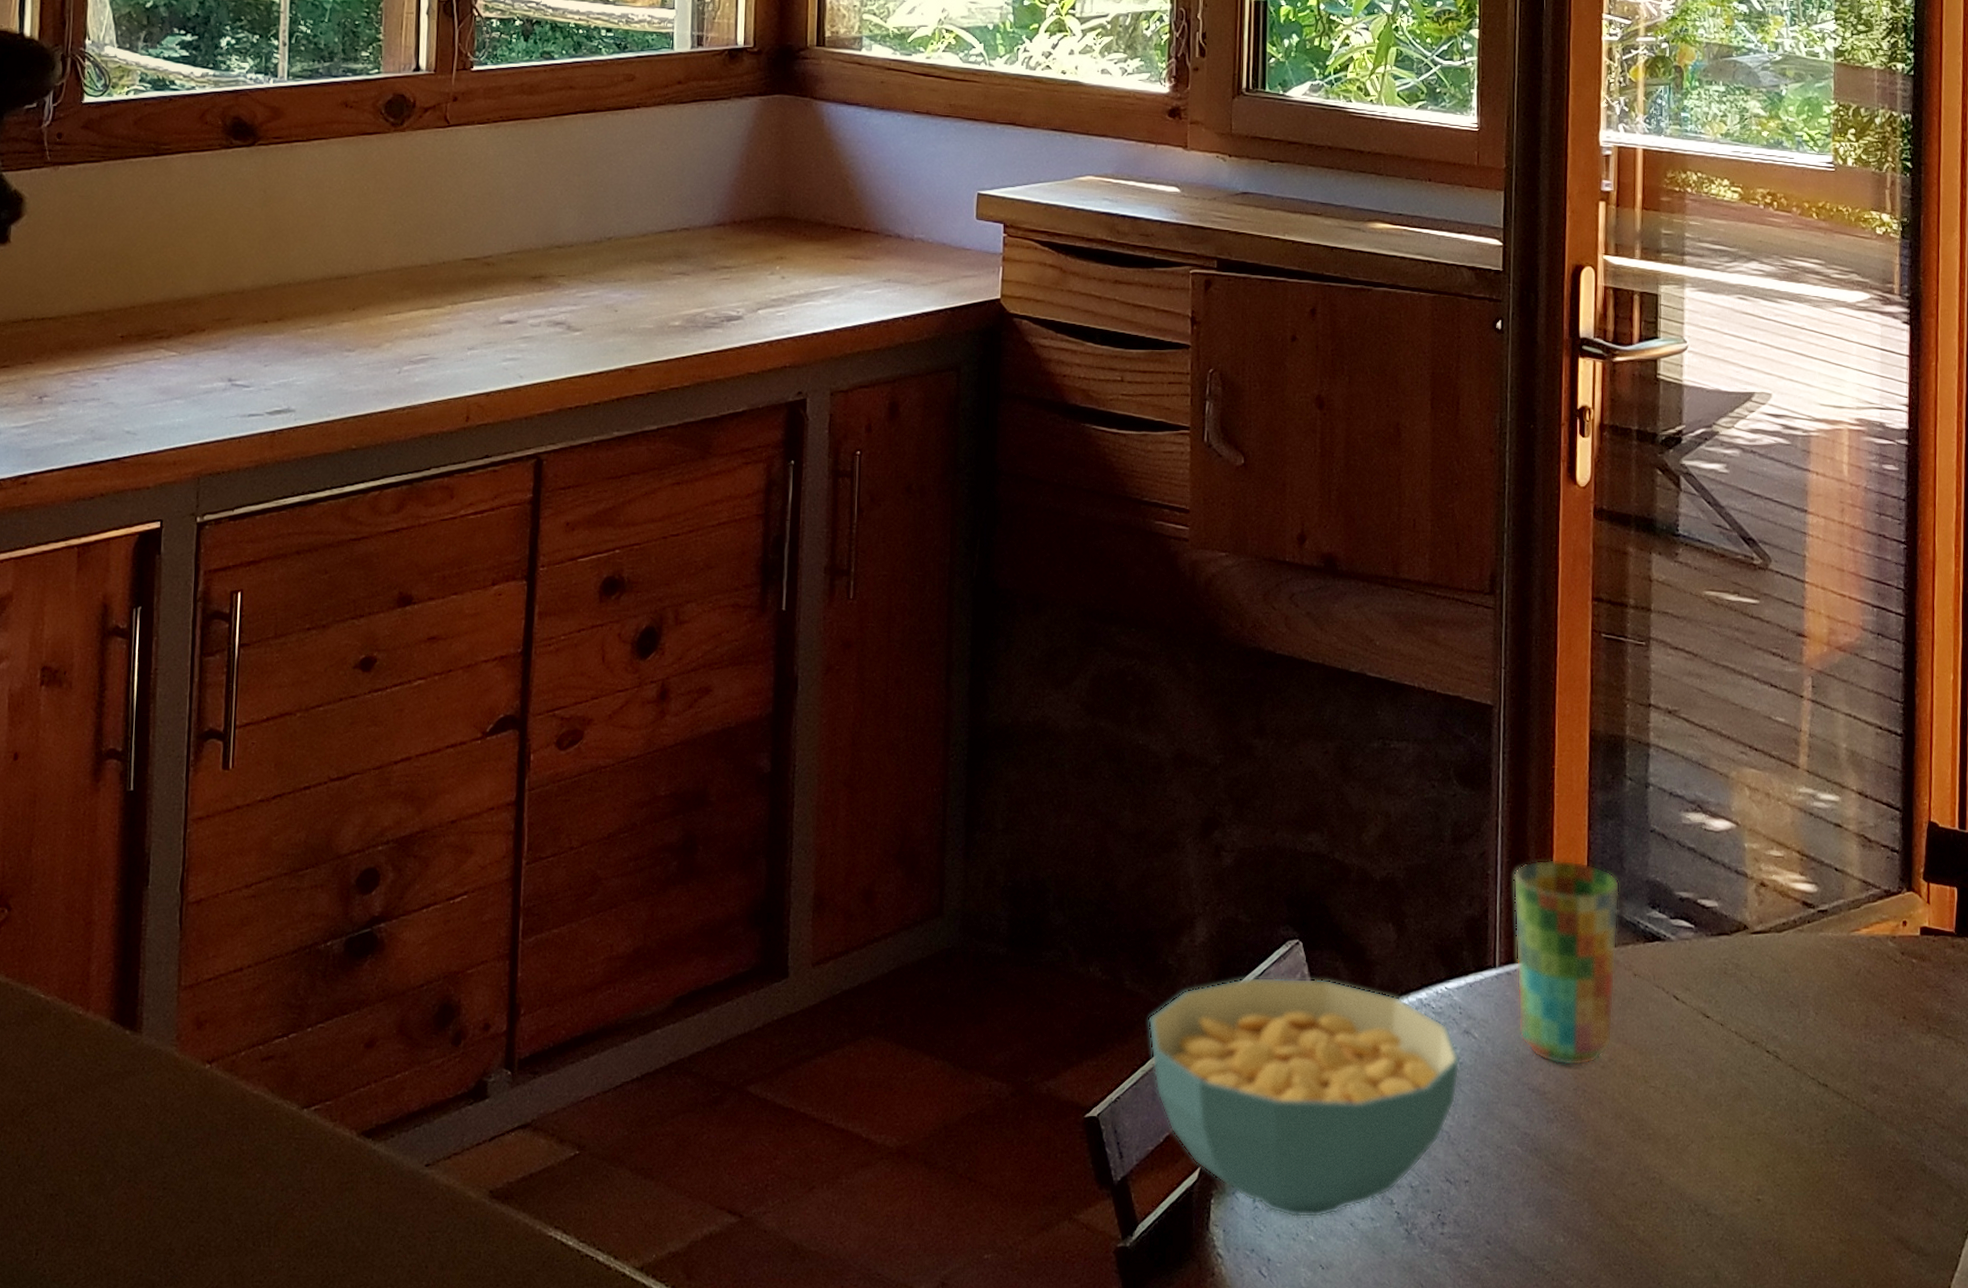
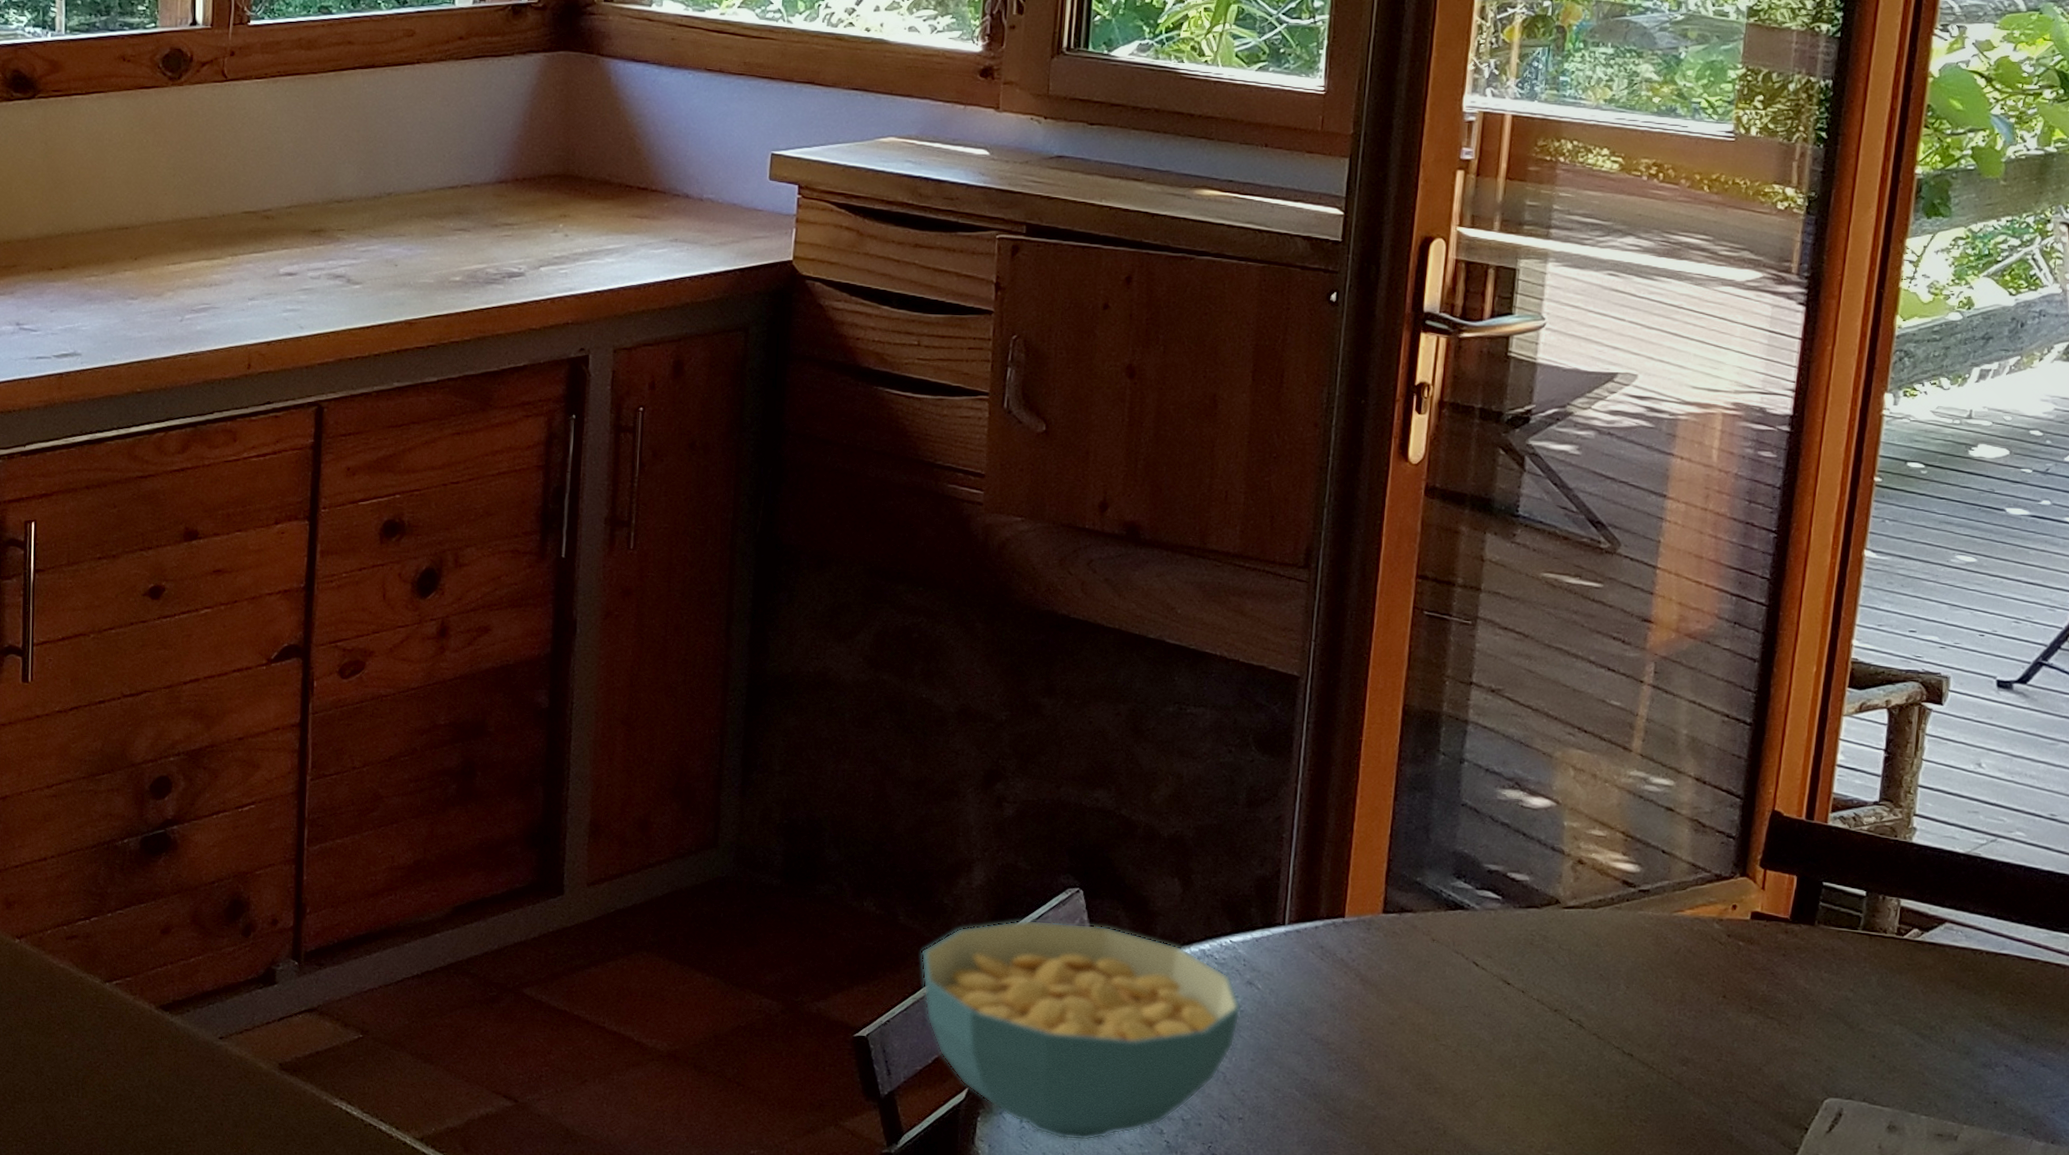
cup: present [1513,859,1620,1066] -> none [1305,826,1424,1021]

